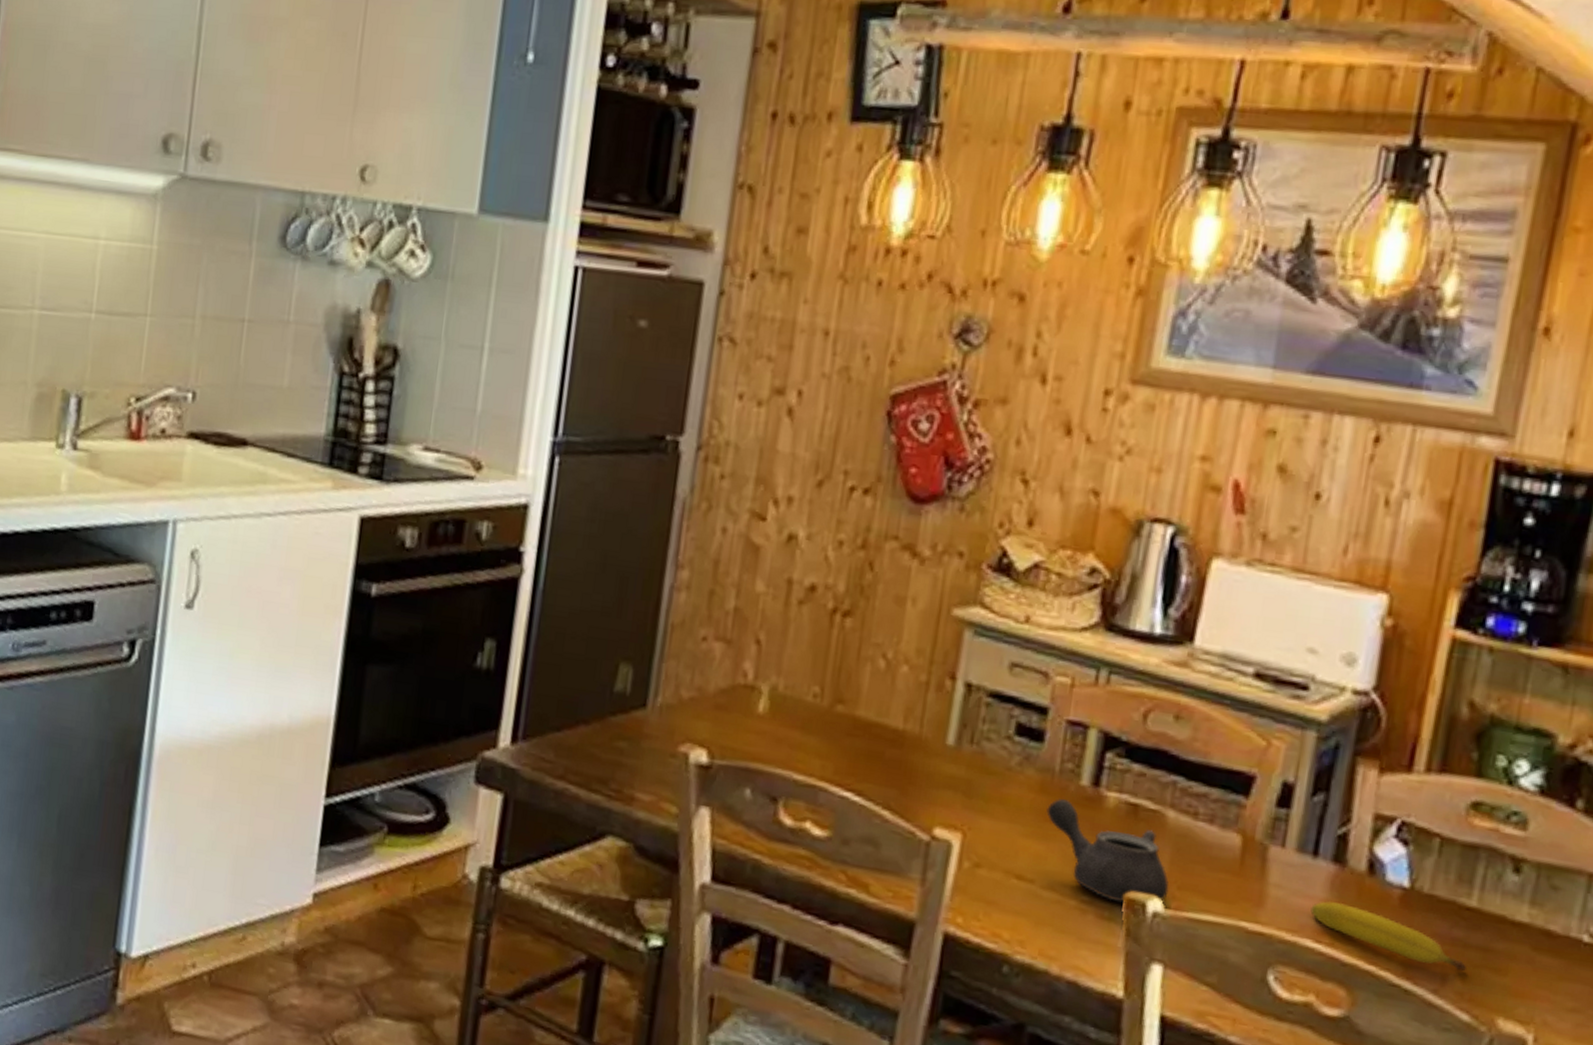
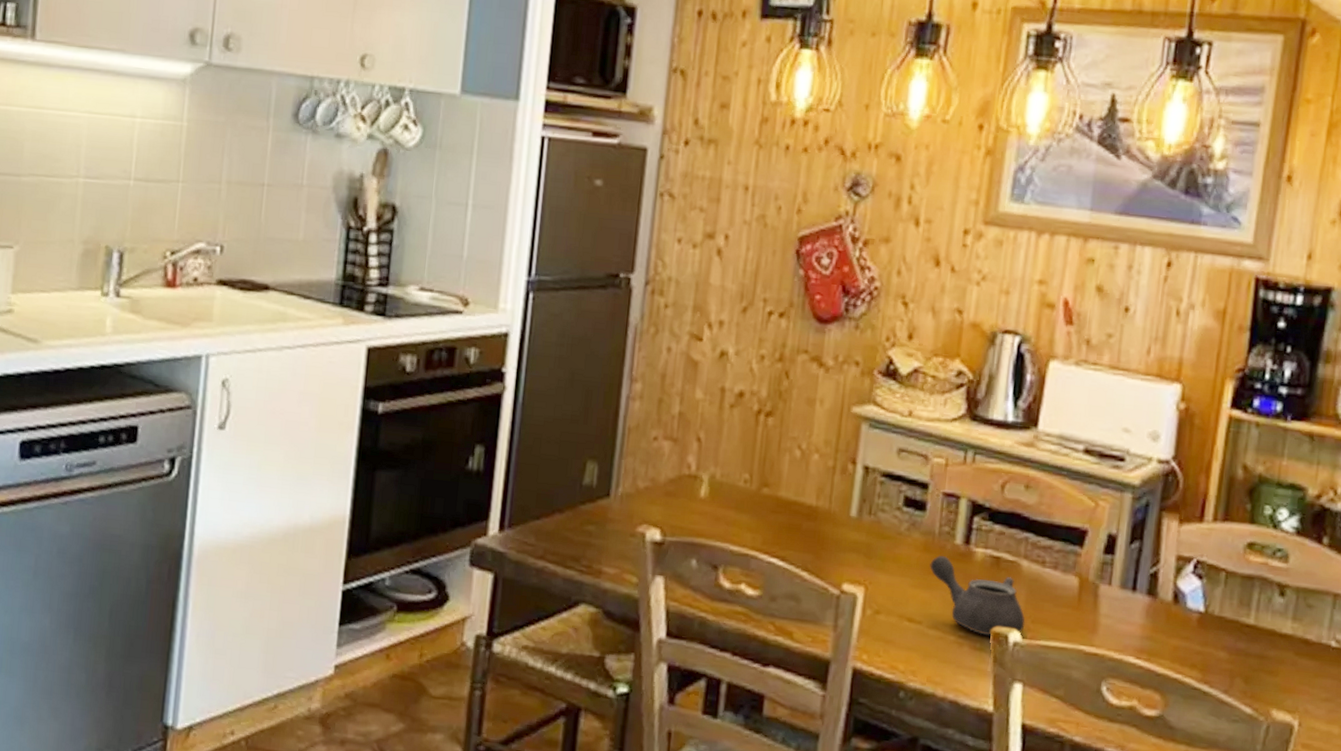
fruit: present [1310,901,1468,972] -> none [1132,626,1249,675]

